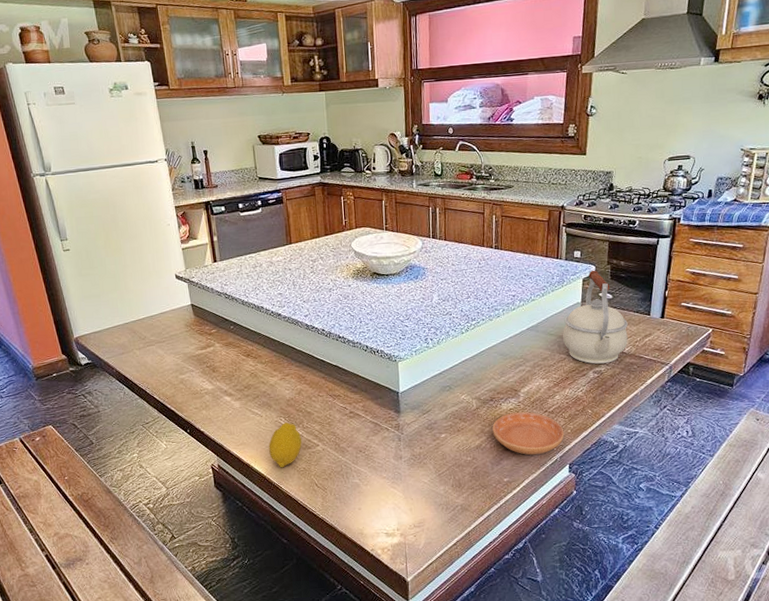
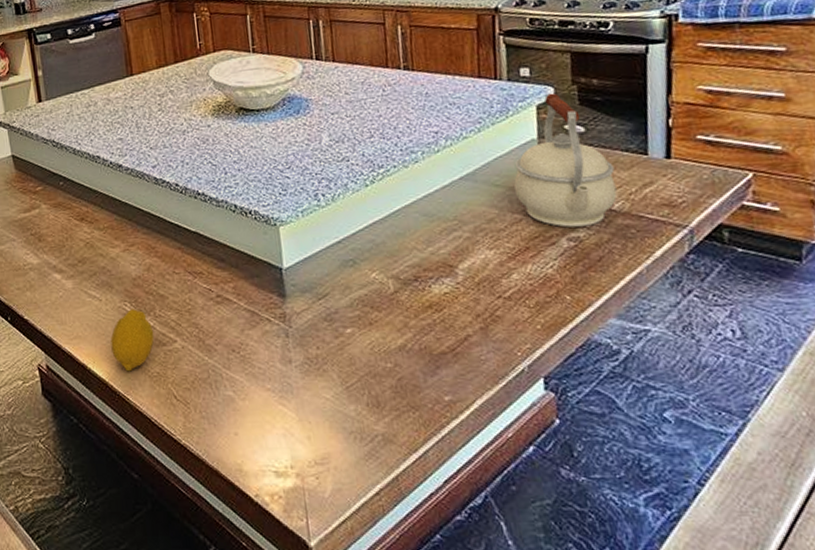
saucer: present [492,412,564,455] -> none [420,297,532,363]

